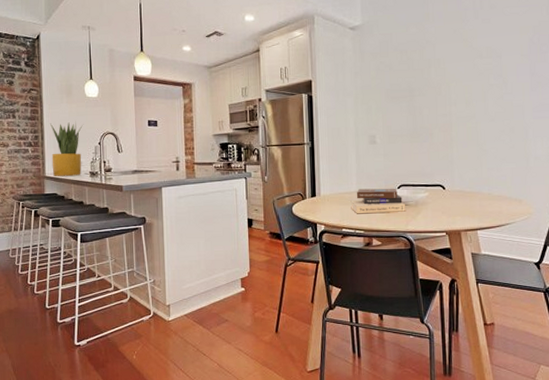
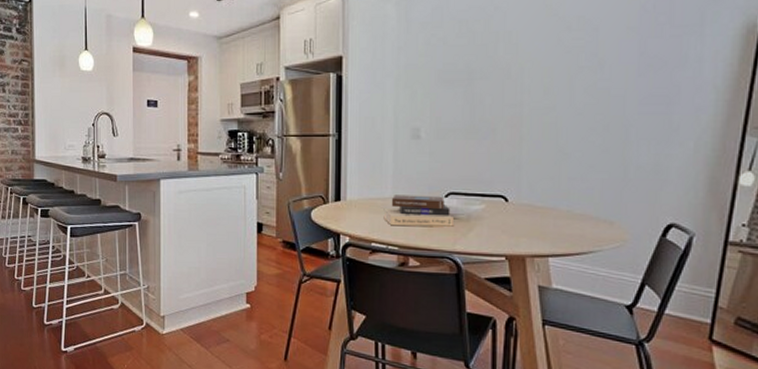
planter: present [50,122,83,176] -> none [41,99,76,160]

